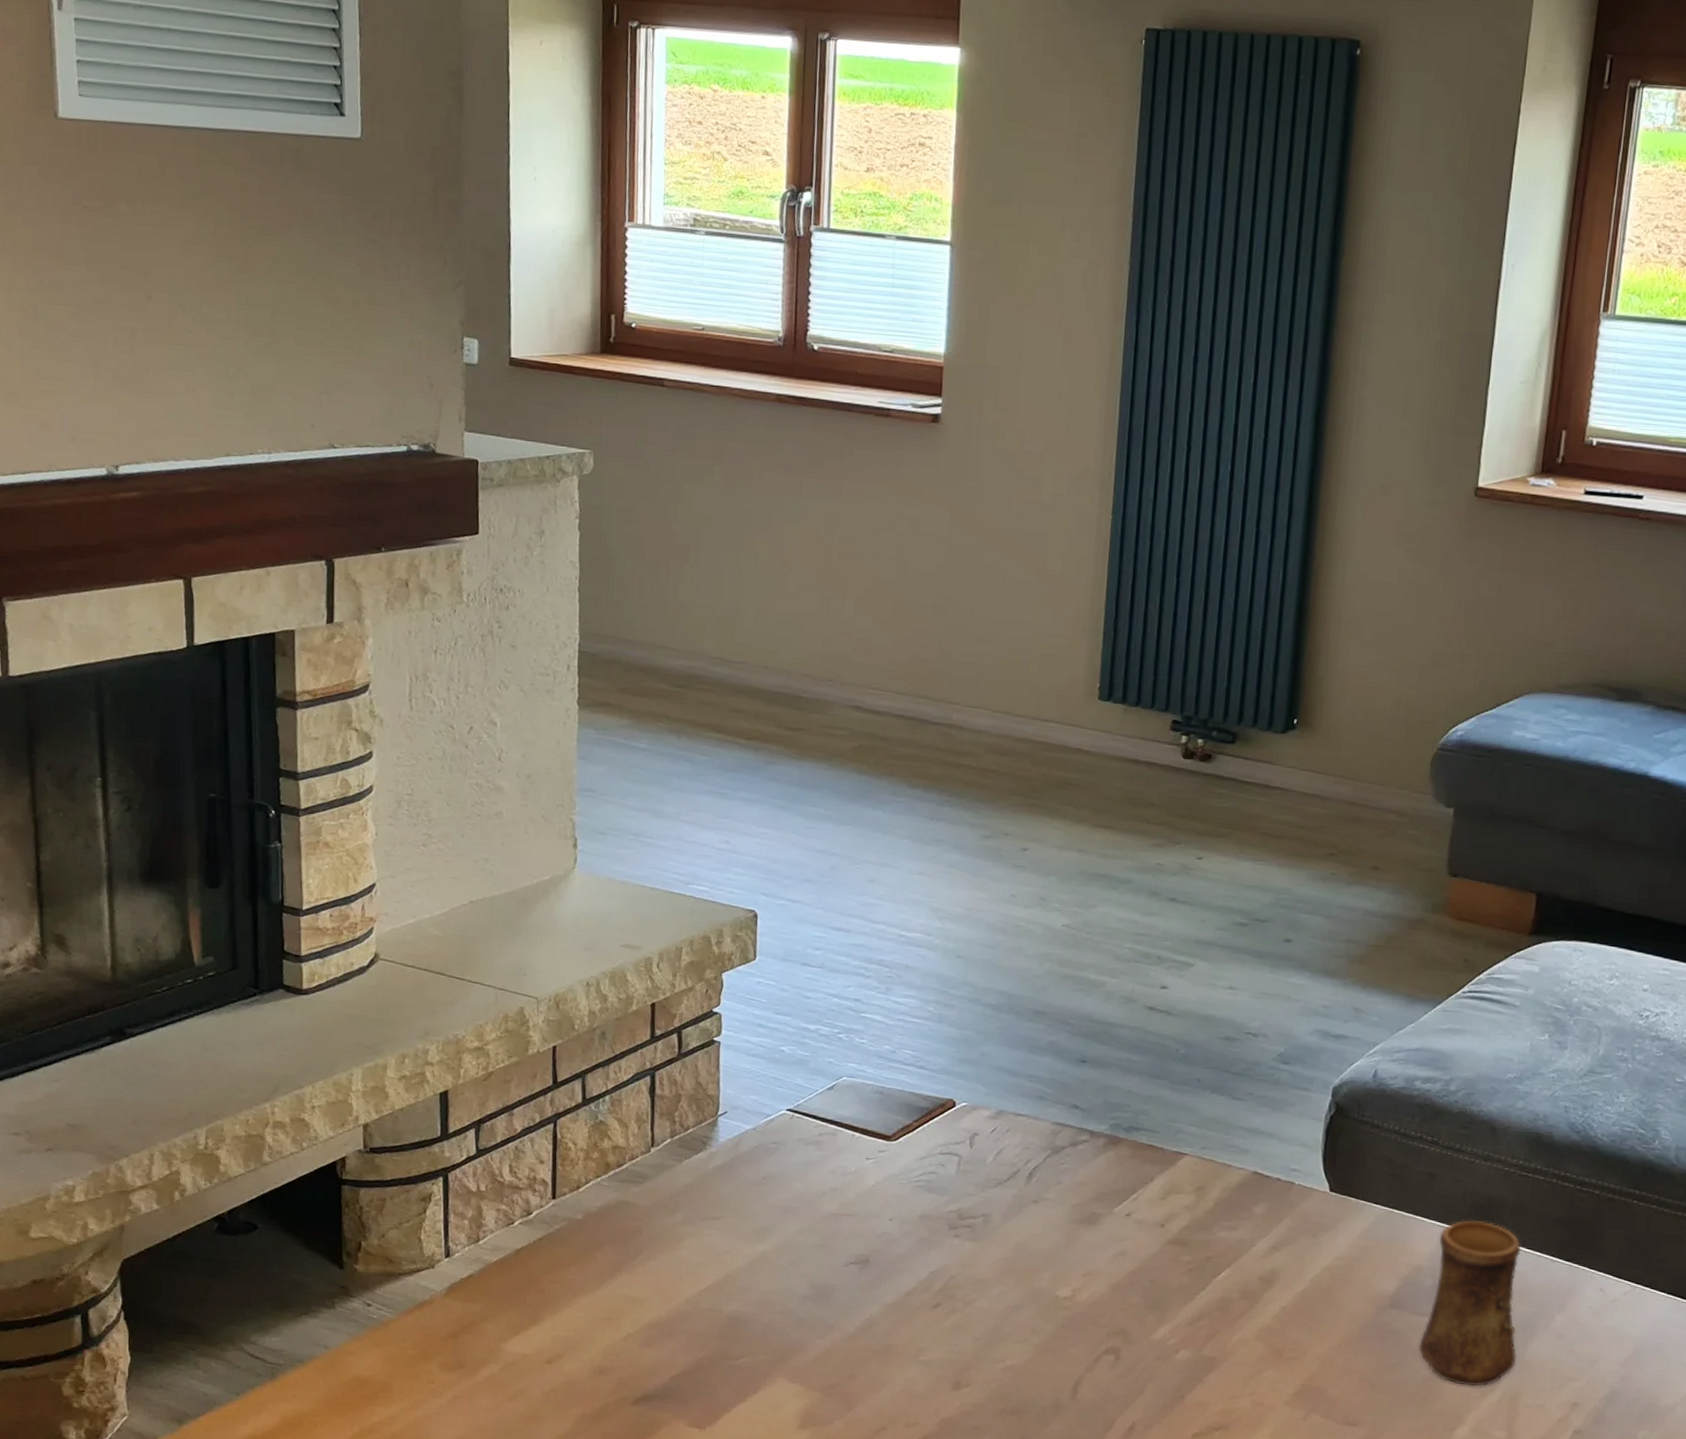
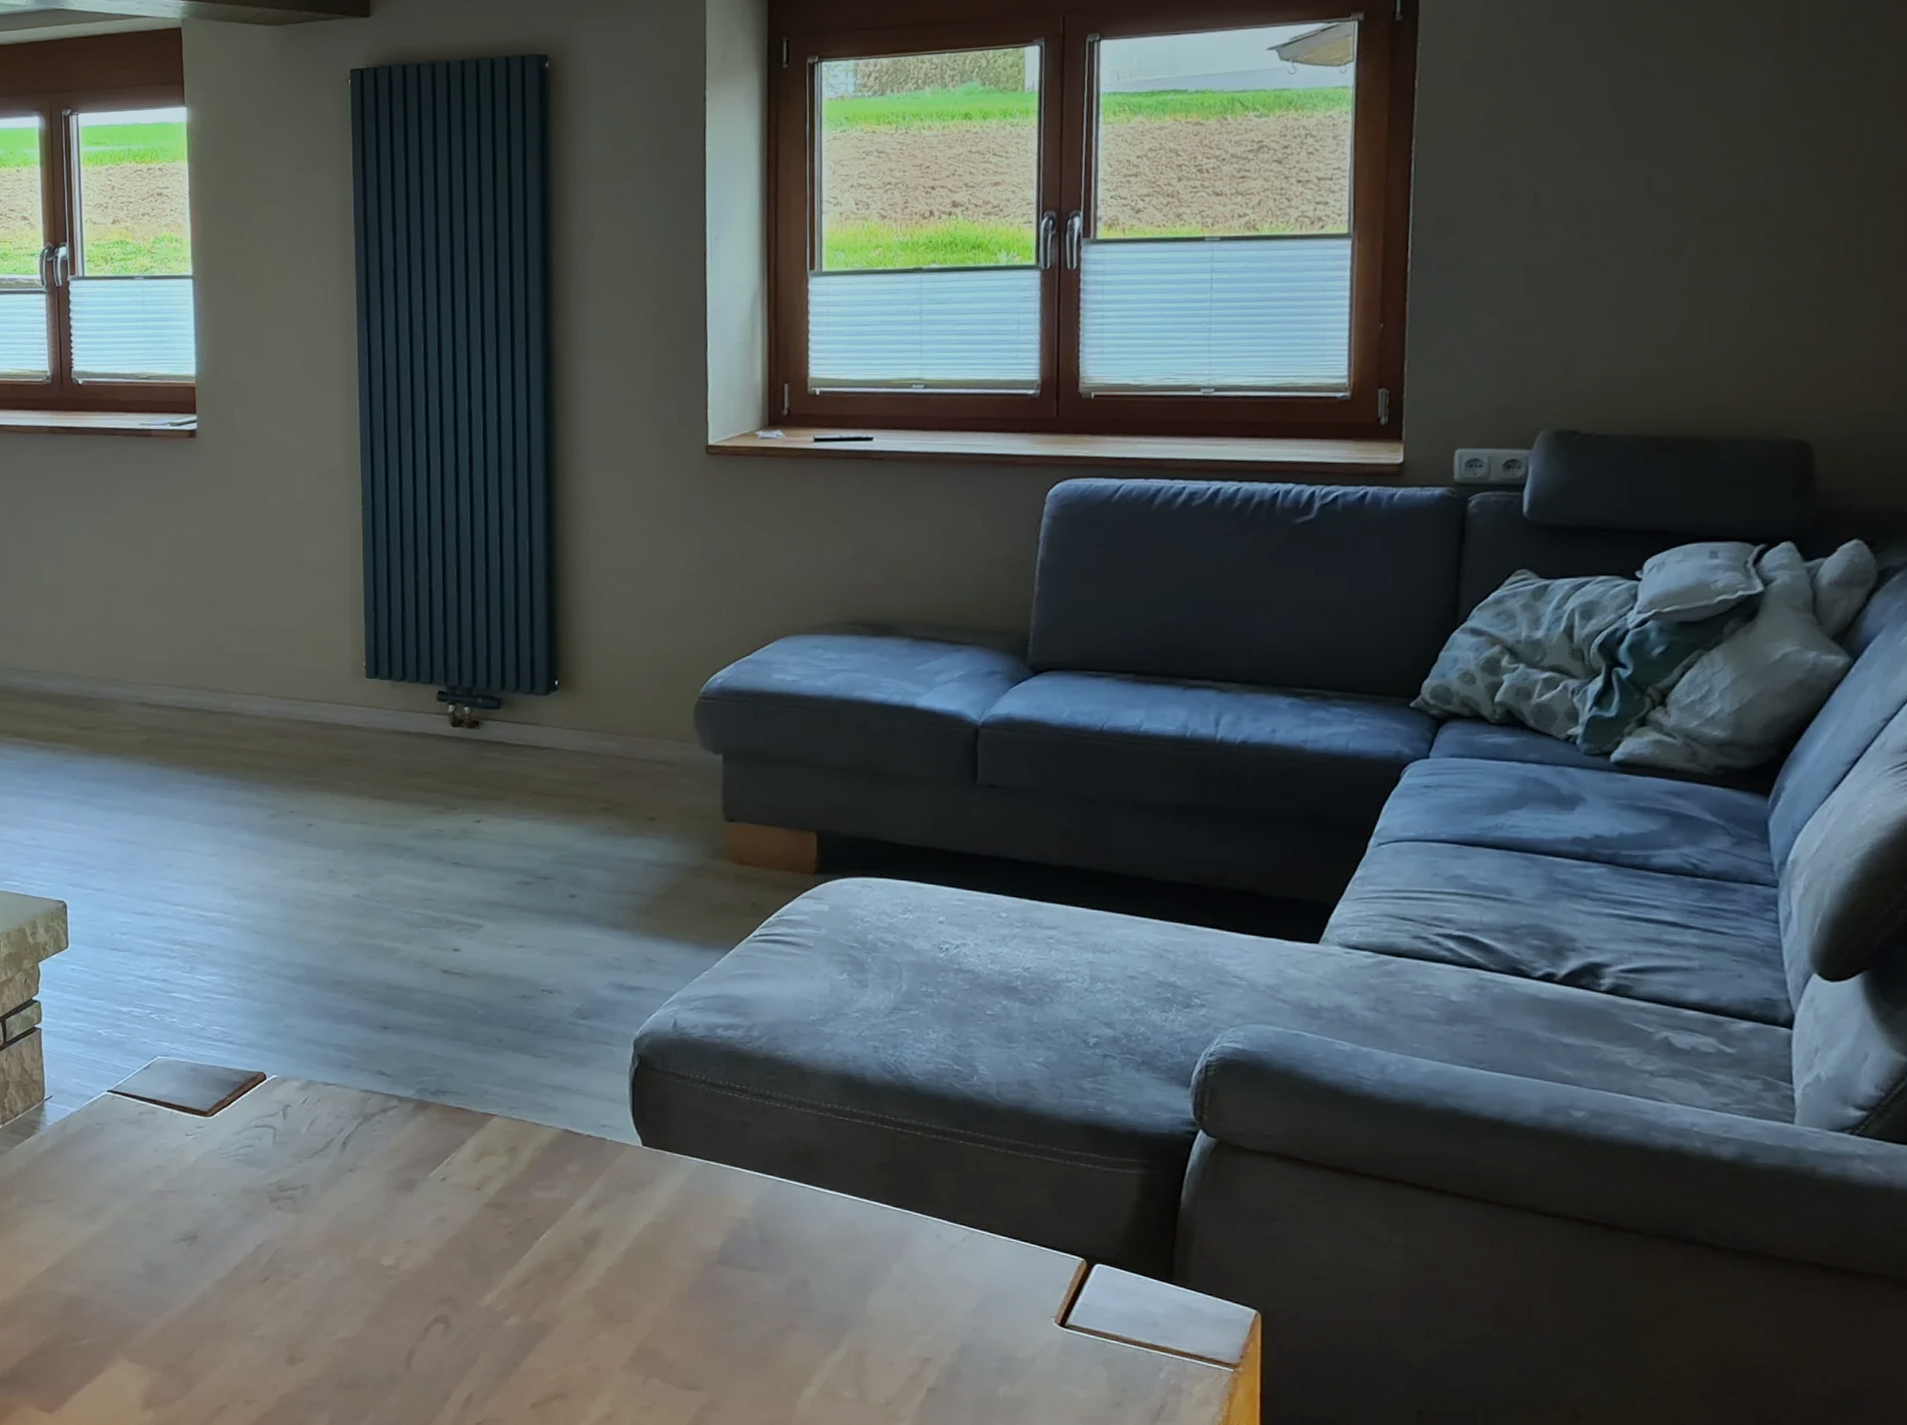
cup: present [1418,1220,1522,1387] -> none [753,1169,858,1345]

